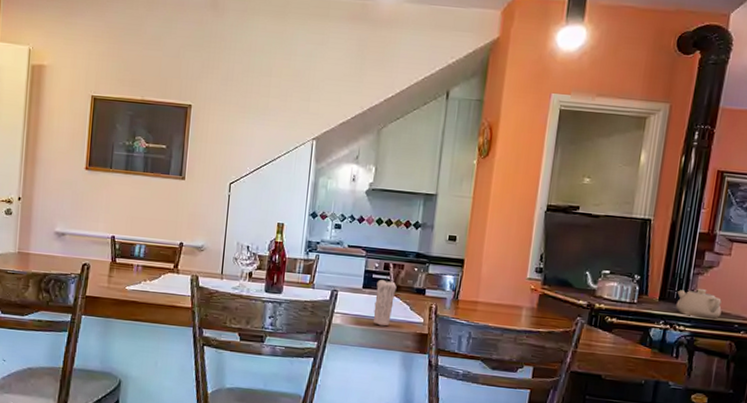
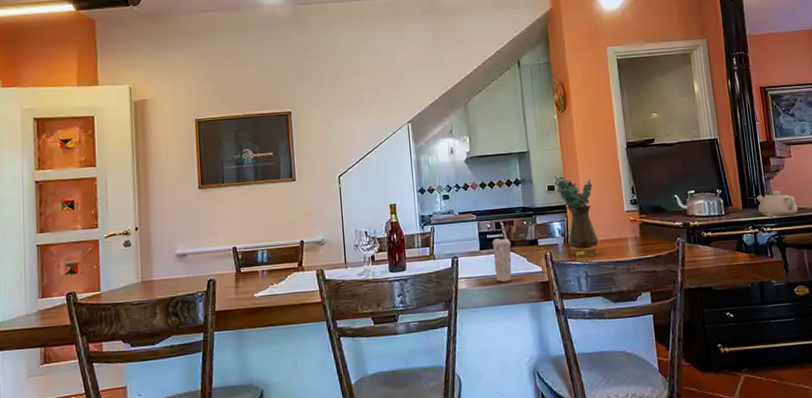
vase: none [457,226,498,319] -> present [554,176,599,259]

